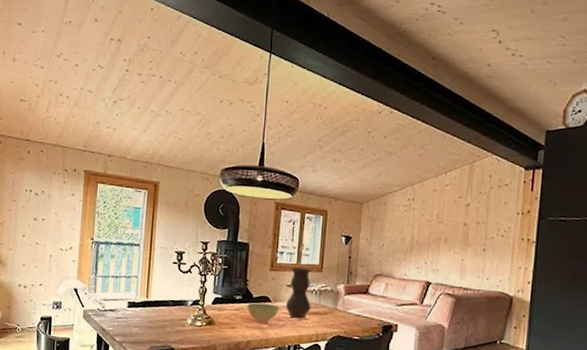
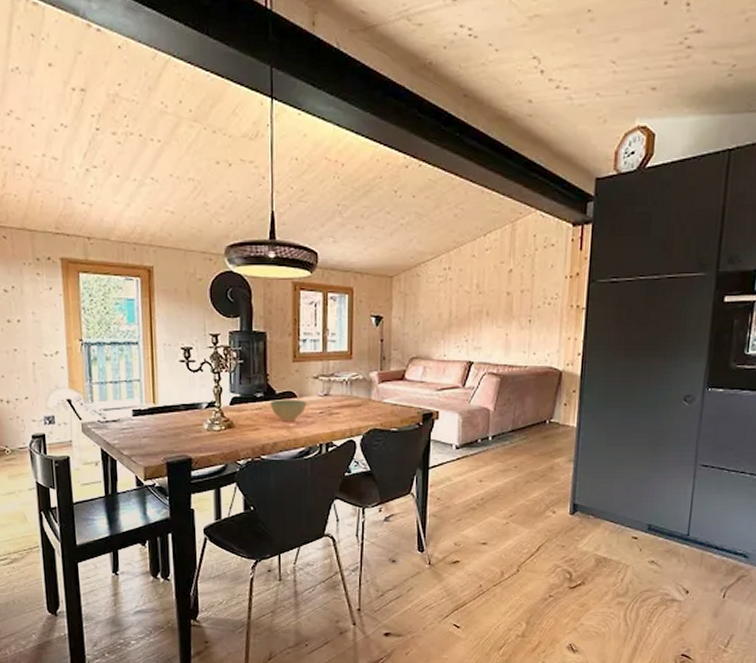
vase: present [286,267,312,319] -> none [314,356,342,414]

